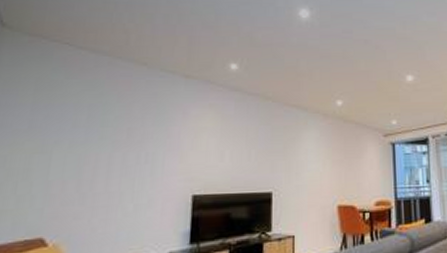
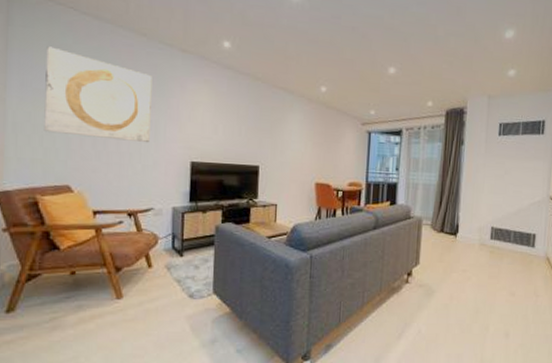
wall art: none [19,84,152,179] -> present [44,46,152,143]

